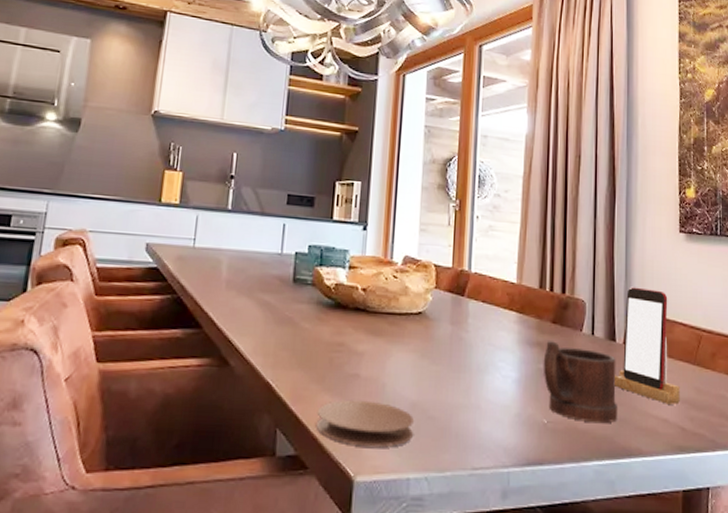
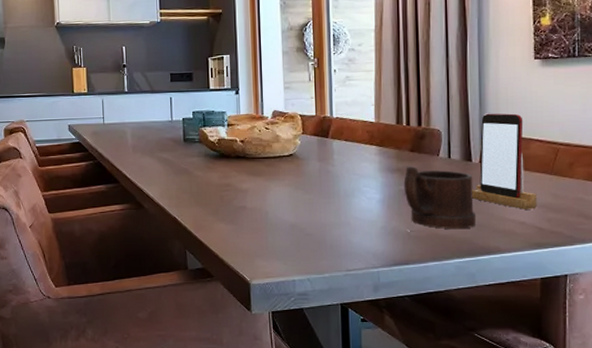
coaster: present [317,399,415,448] -> none [216,225,295,259]

